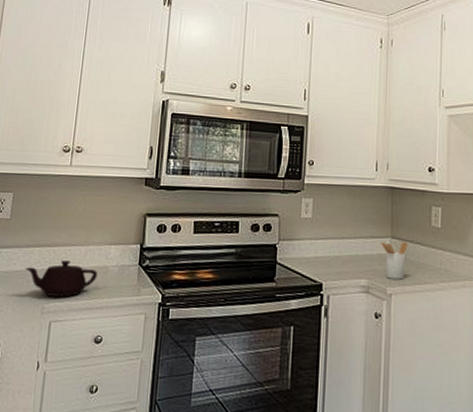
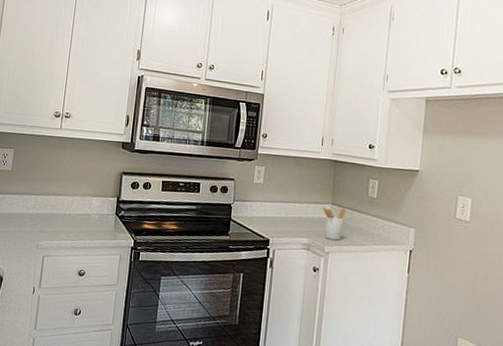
teapot: present [25,261,98,297] -> none [23,207,82,237]

